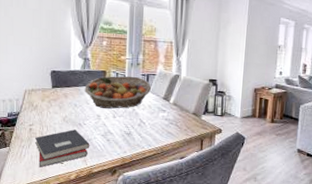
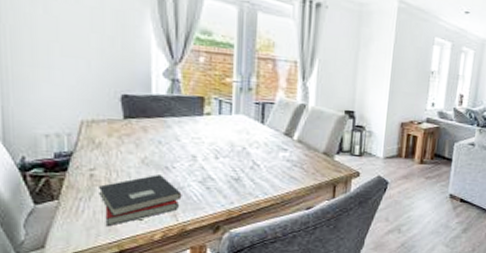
fruit basket: present [84,76,152,109] -> none [173,104,269,147]

